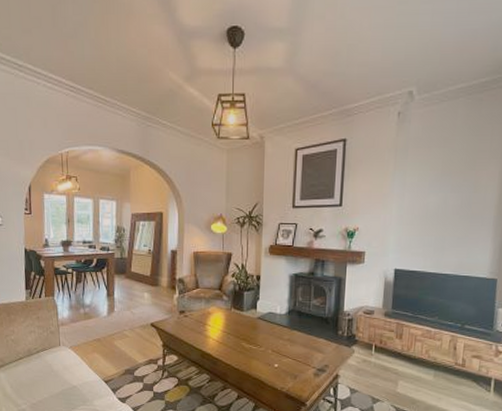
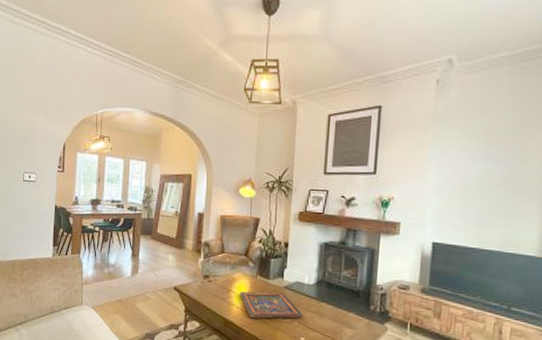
painted panel: none [215,323,277,350] -> present [240,291,304,319]

